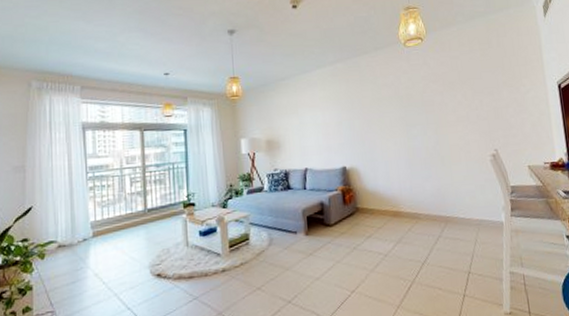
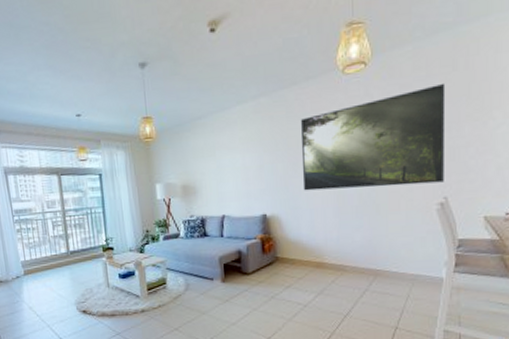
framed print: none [373,56,493,145] -> present [301,83,446,191]

